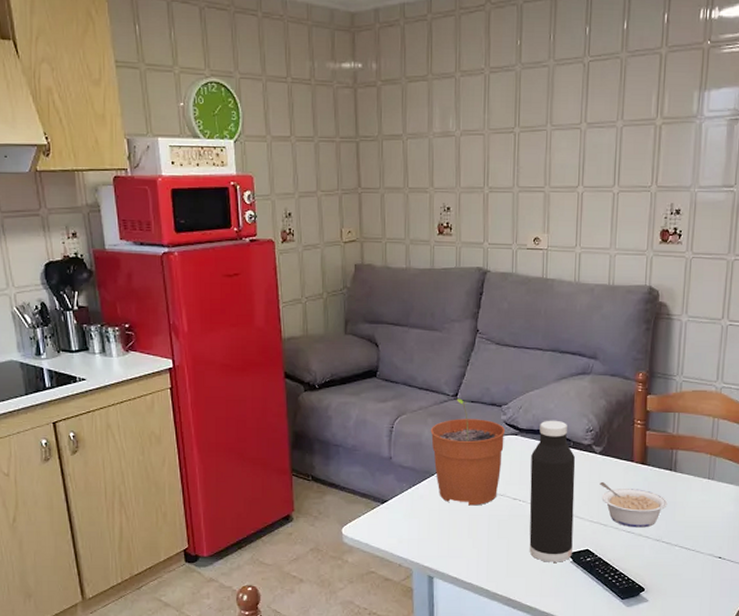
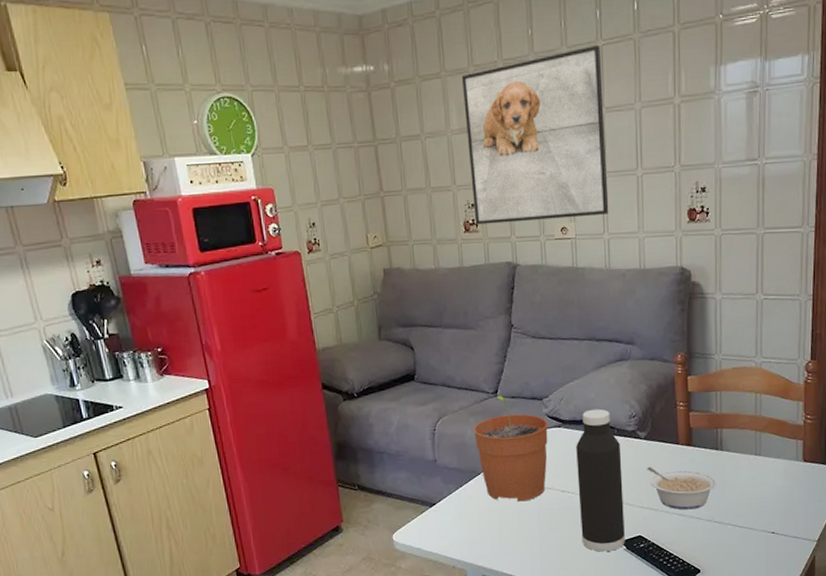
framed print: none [448,60,587,229] -> present [462,44,609,225]

